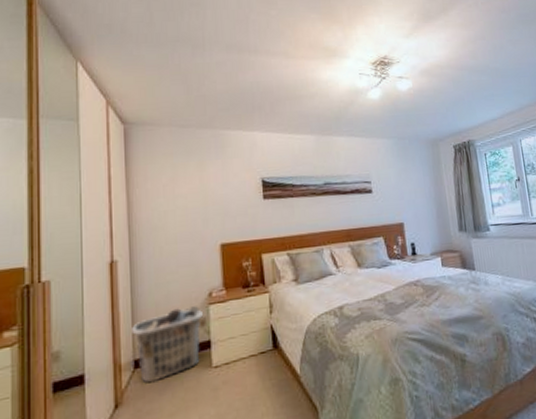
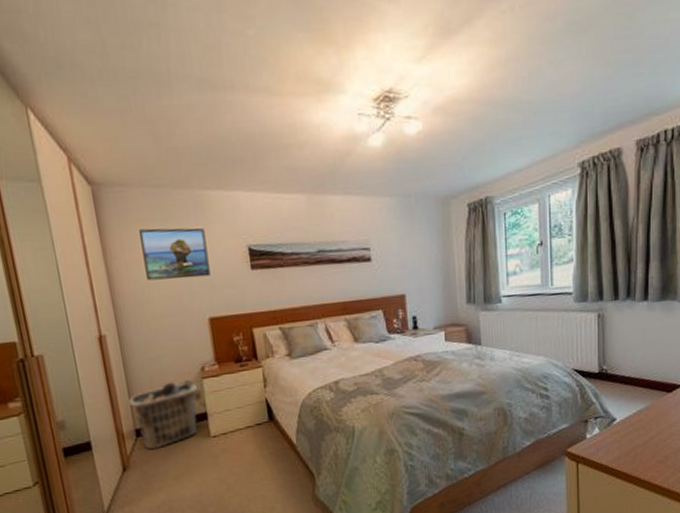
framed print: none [163,161,225,209] -> present [139,228,211,281]

